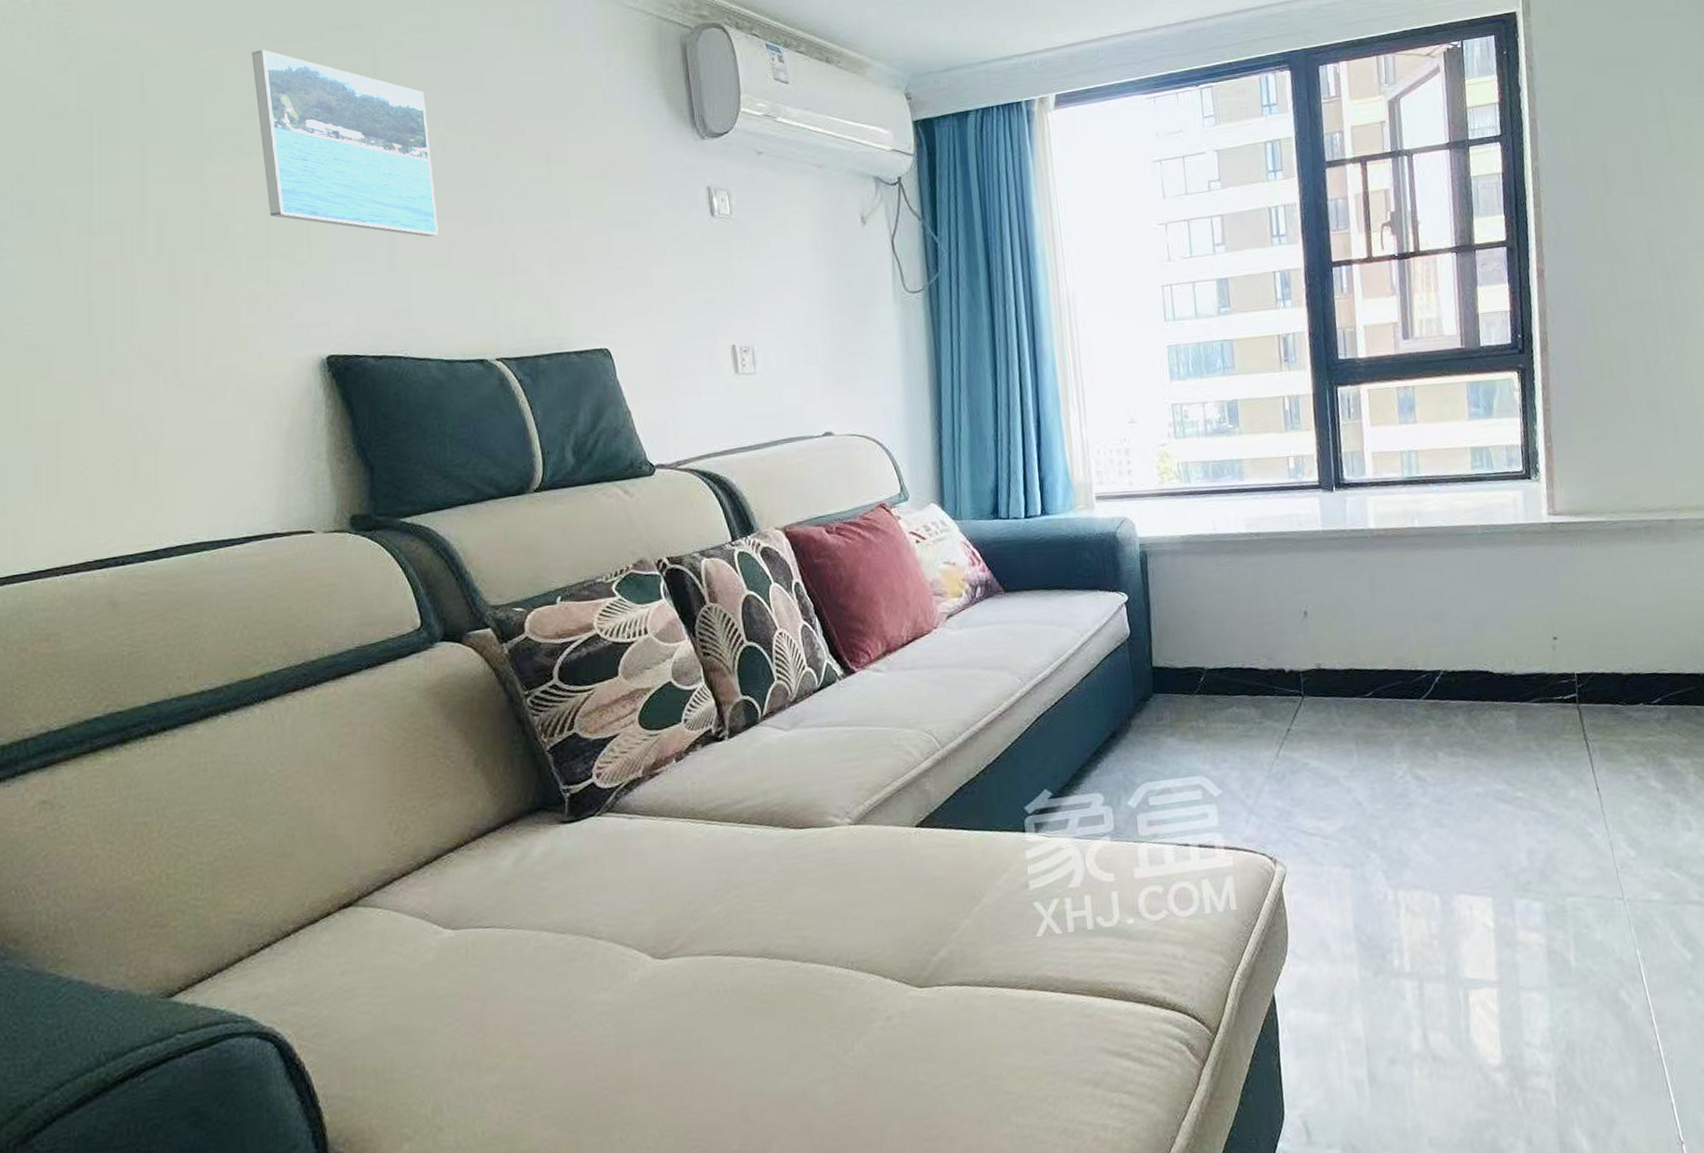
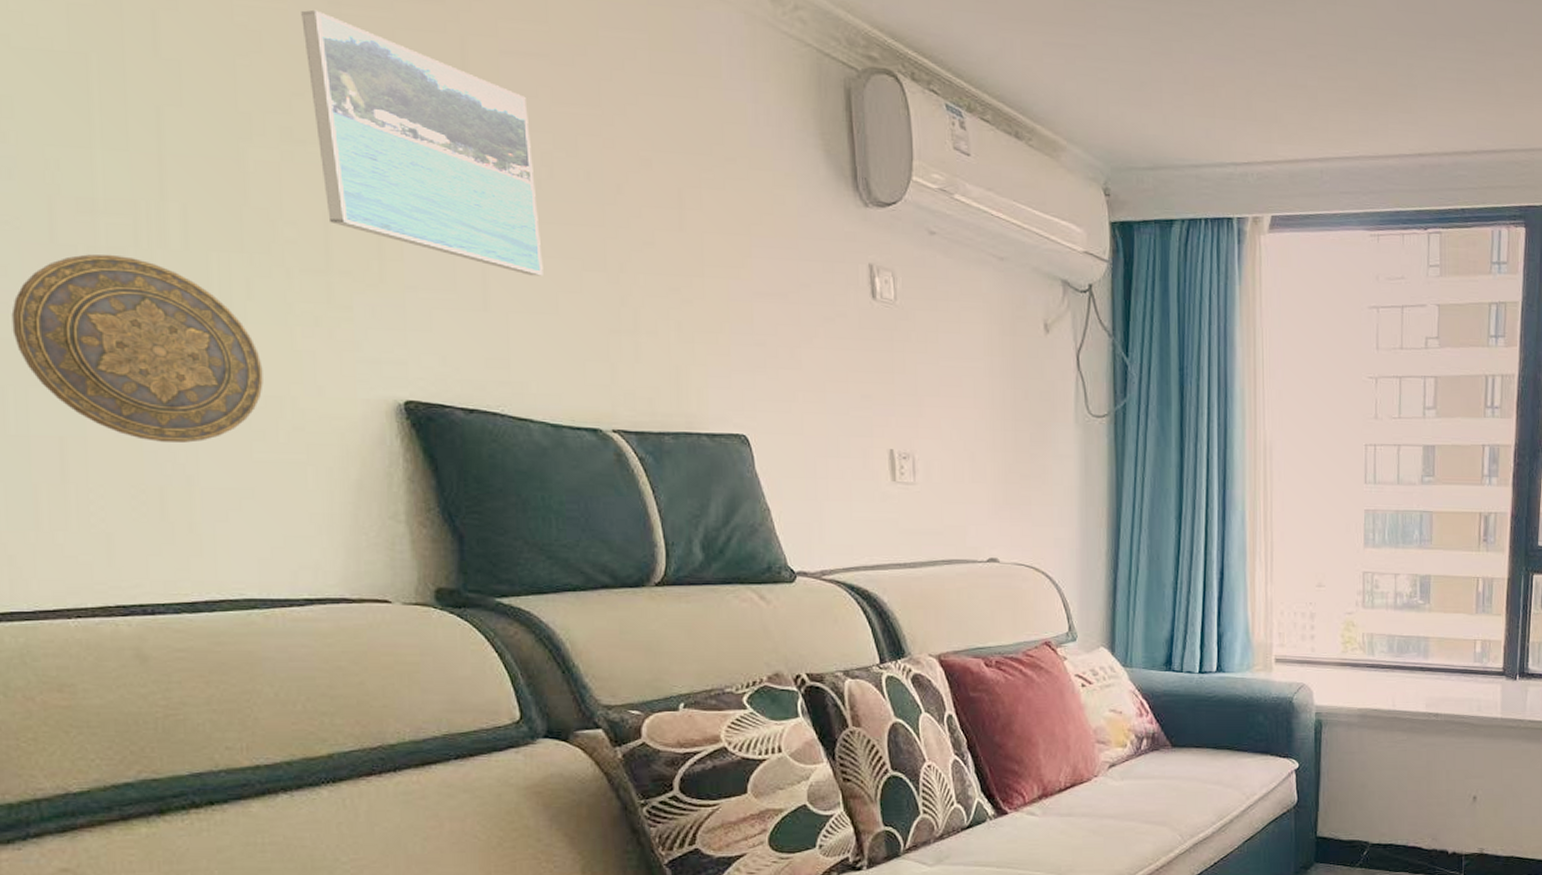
decorative plate: none [26,266,216,416] -> present [11,254,263,443]

